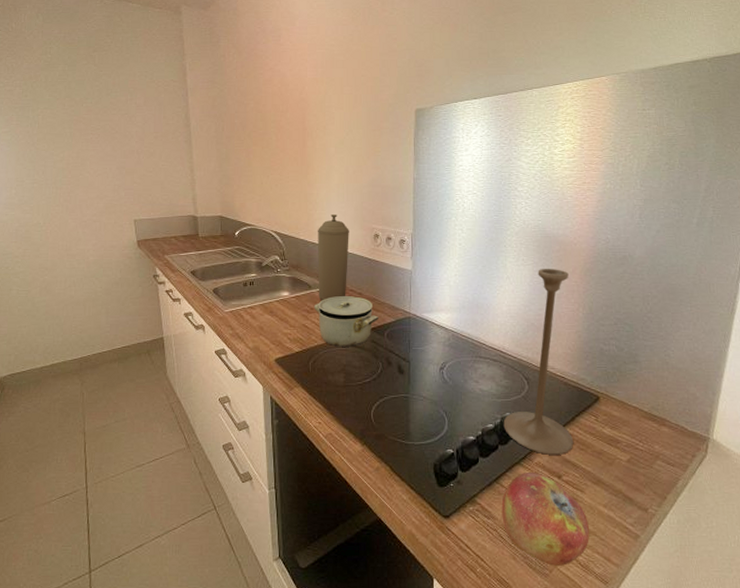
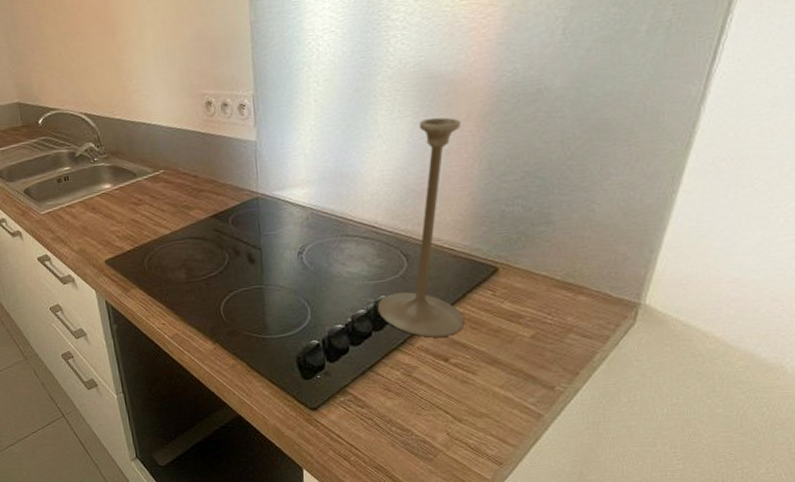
saucepan: present [314,296,378,347] -> none [142,180,220,240]
canister: present [318,214,349,301] -> none [136,83,179,190]
fruit: present [501,473,590,566] -> none [377,357,483,450]

